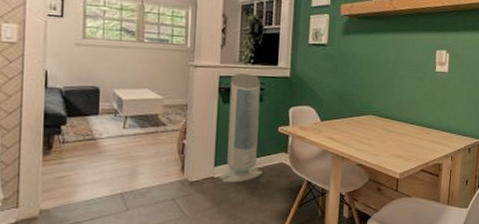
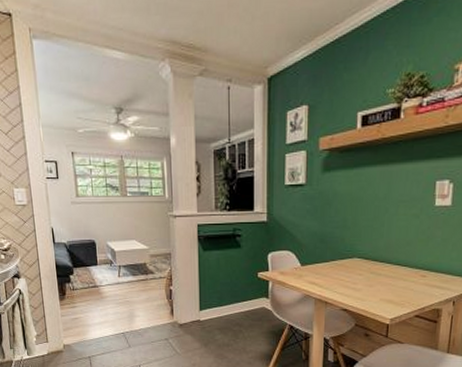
air purifier: present [218,73,262,183] -> none [204,221,245,326]

